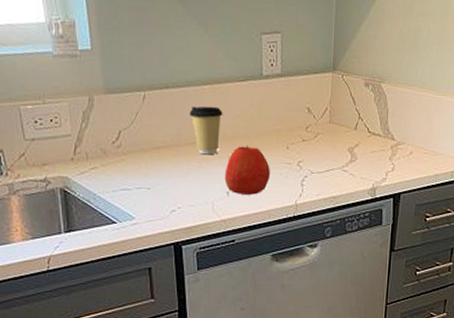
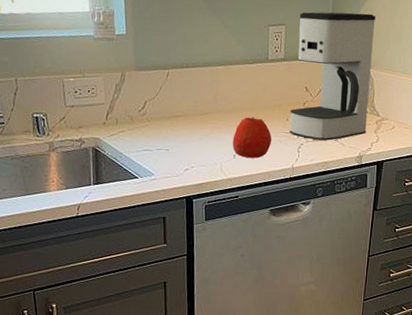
coffee cup: present [189,106,223,155] -> none [204,83,234,124]
coffee maker: none [290,15,388,171] -> present [290,12,376,141]

